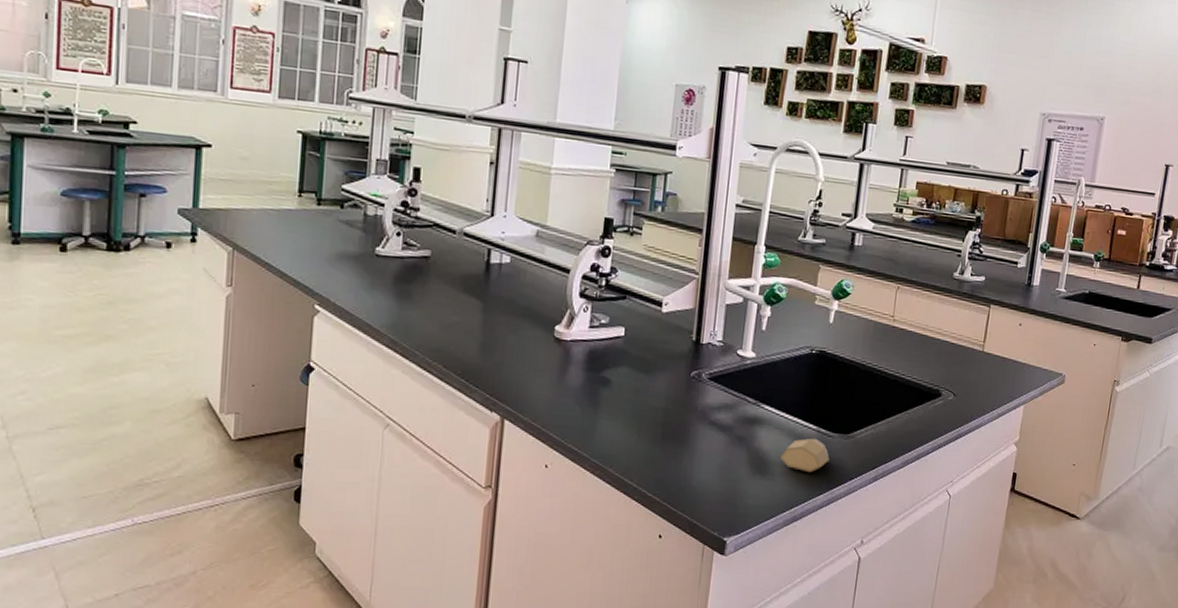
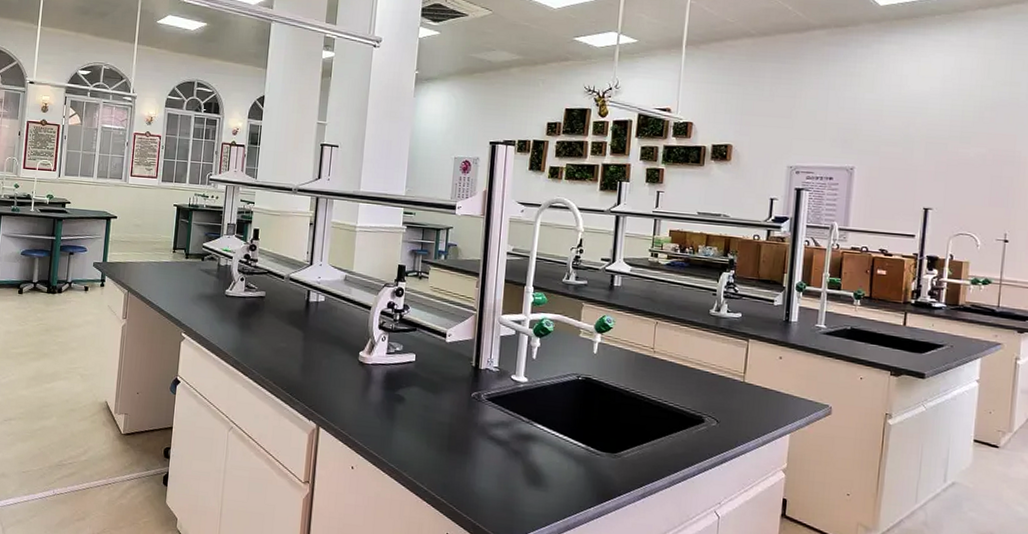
soap bar: present [779,438,830,473] -> none [551,455,599,487]

